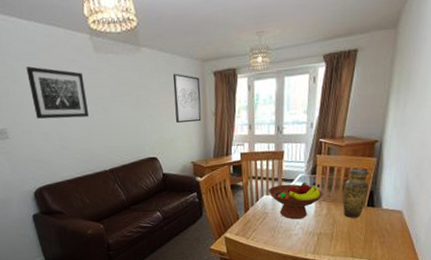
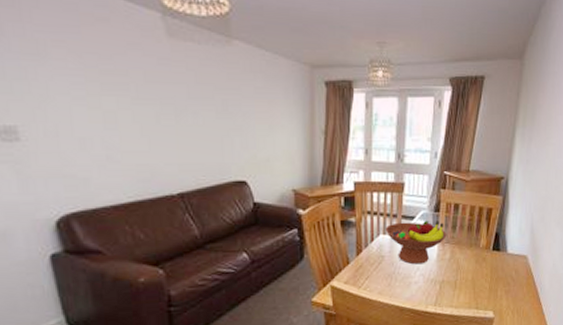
wall art: present [26,66,90,119] -> none [58,43,154,121]
wall art: present [172,73,202,124] -> none [273,77,308,140]
vase: present [343,168,370,218] -> none [468,207,496,263]

